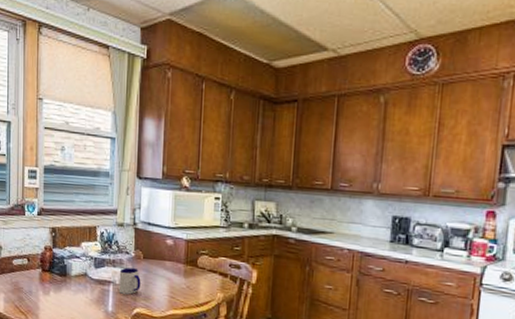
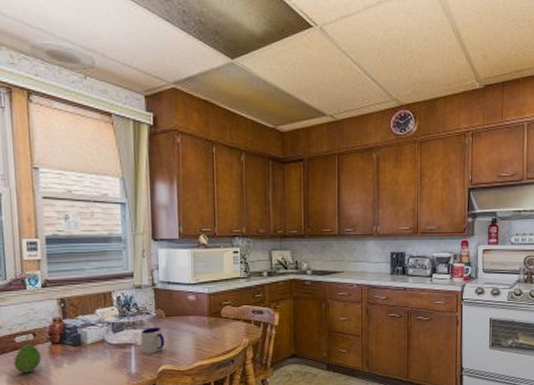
fruit: none [10,267,33,295] -> present [14,343,42,373]

